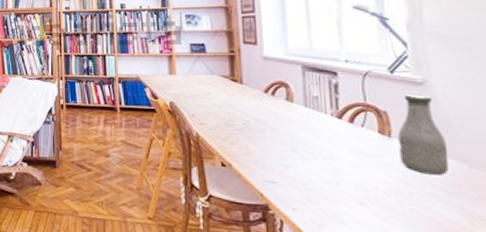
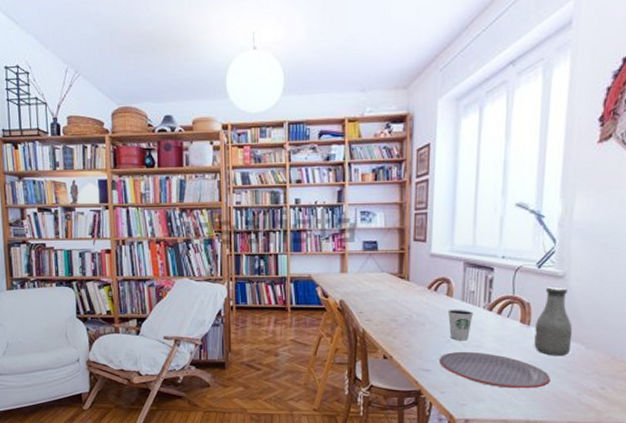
plate: none [286,162,429,213] -> present [439,351,550,389]
dixie cup: none [289,115,320,151] -> present [447,309,474,341]

